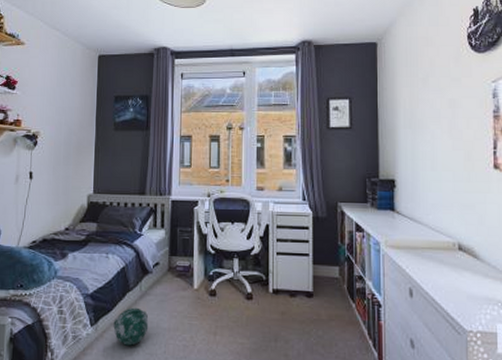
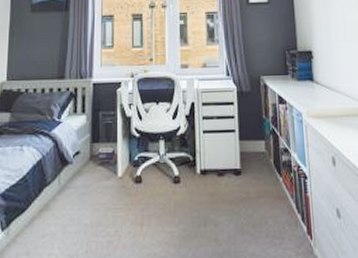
ball: present [113,307,149,346] -> none [28,204,69,249]

